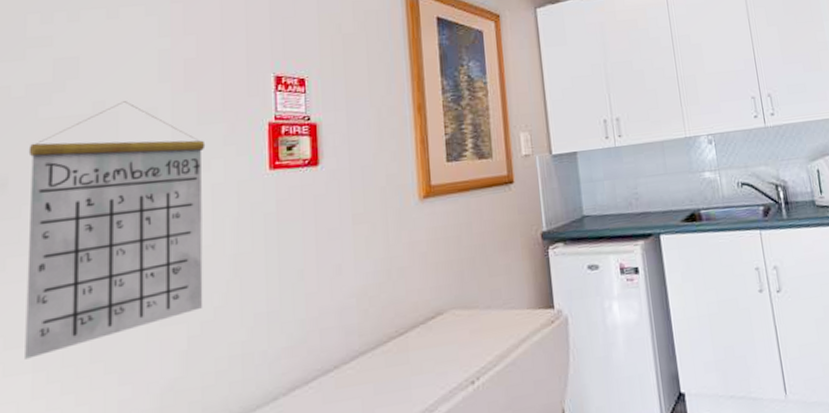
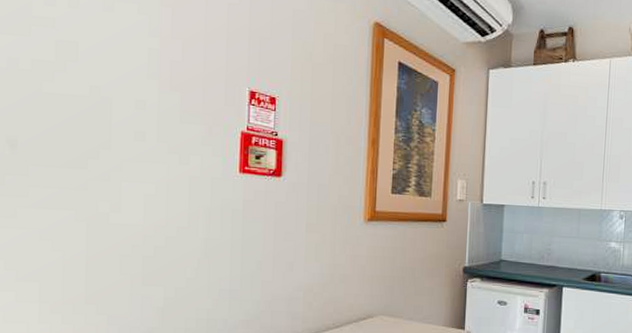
calendar: present [25,101,206,359] -> none [33,90,186,291]

